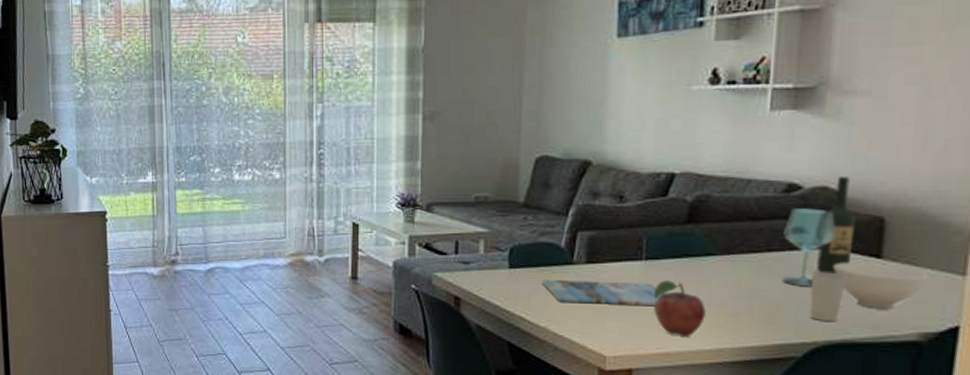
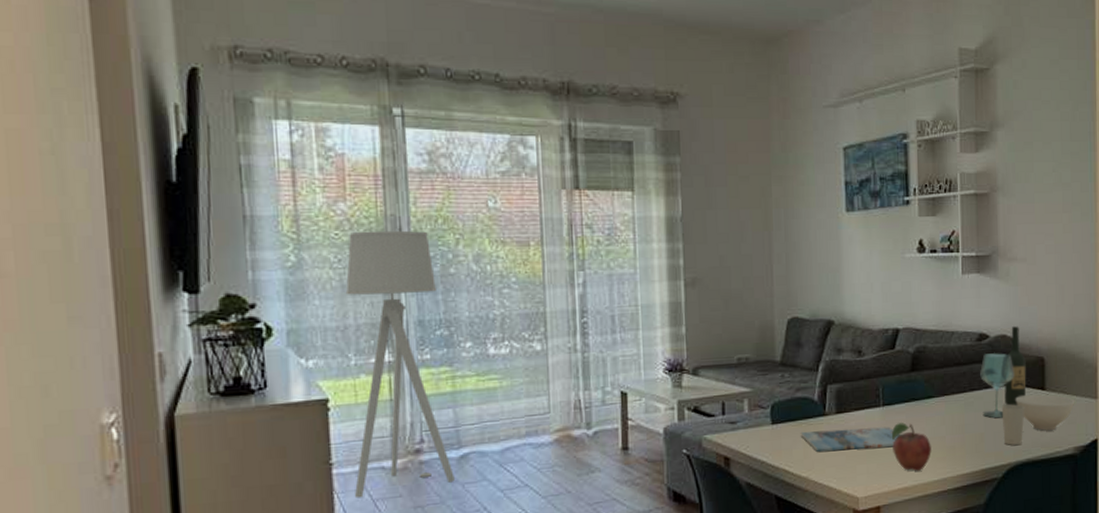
floor lamp: none [120,65,202,297] -> present [345,230,455,498]

